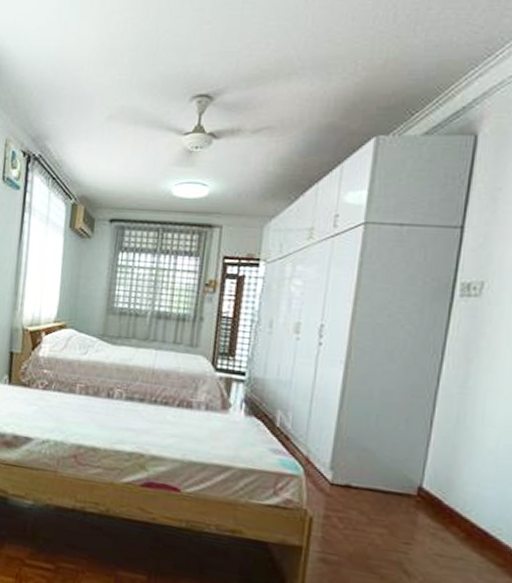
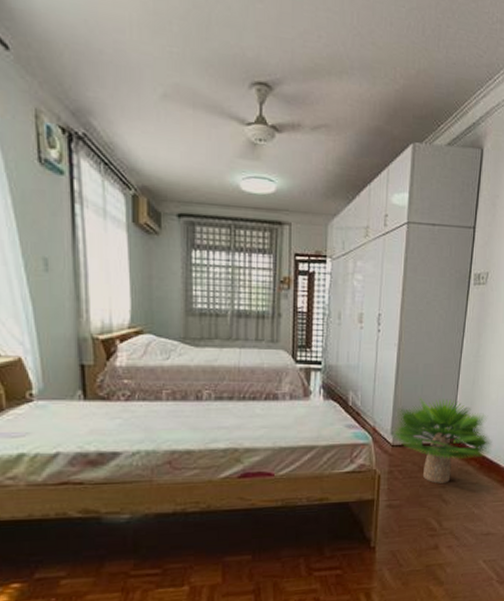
potted plant: none [331,428,489,549] -> present [391,396,493,484]

